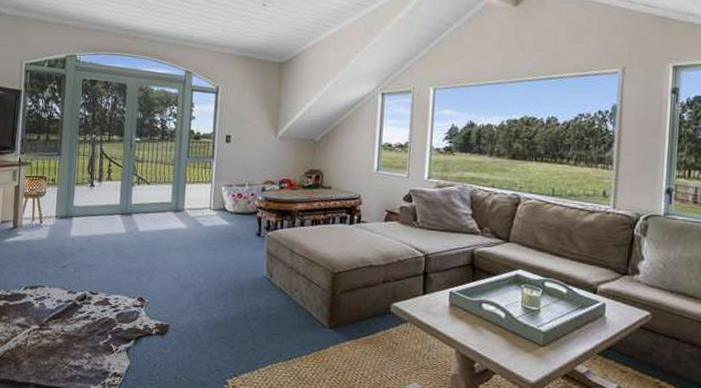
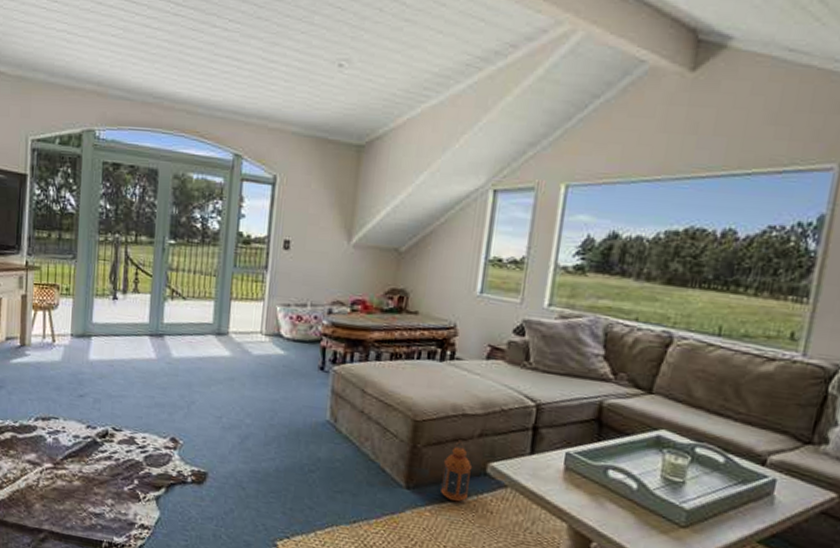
lantern: none [356,287,380,337] -> present [441,441,473,502]

